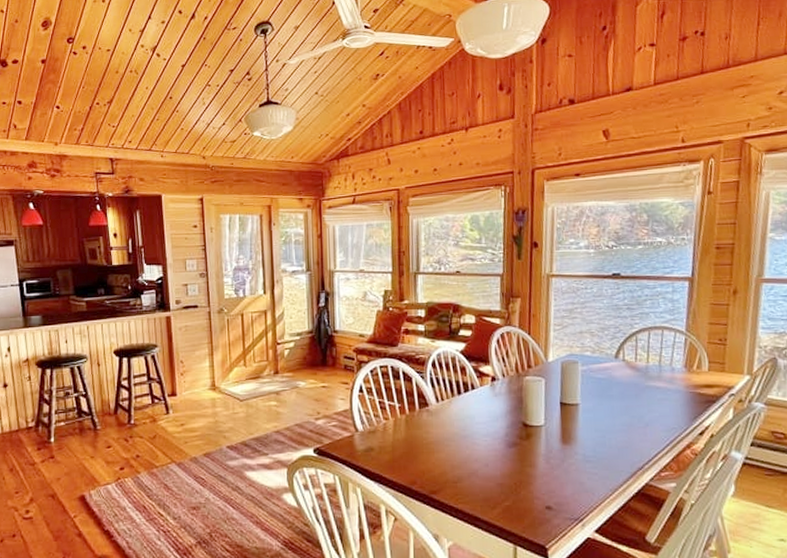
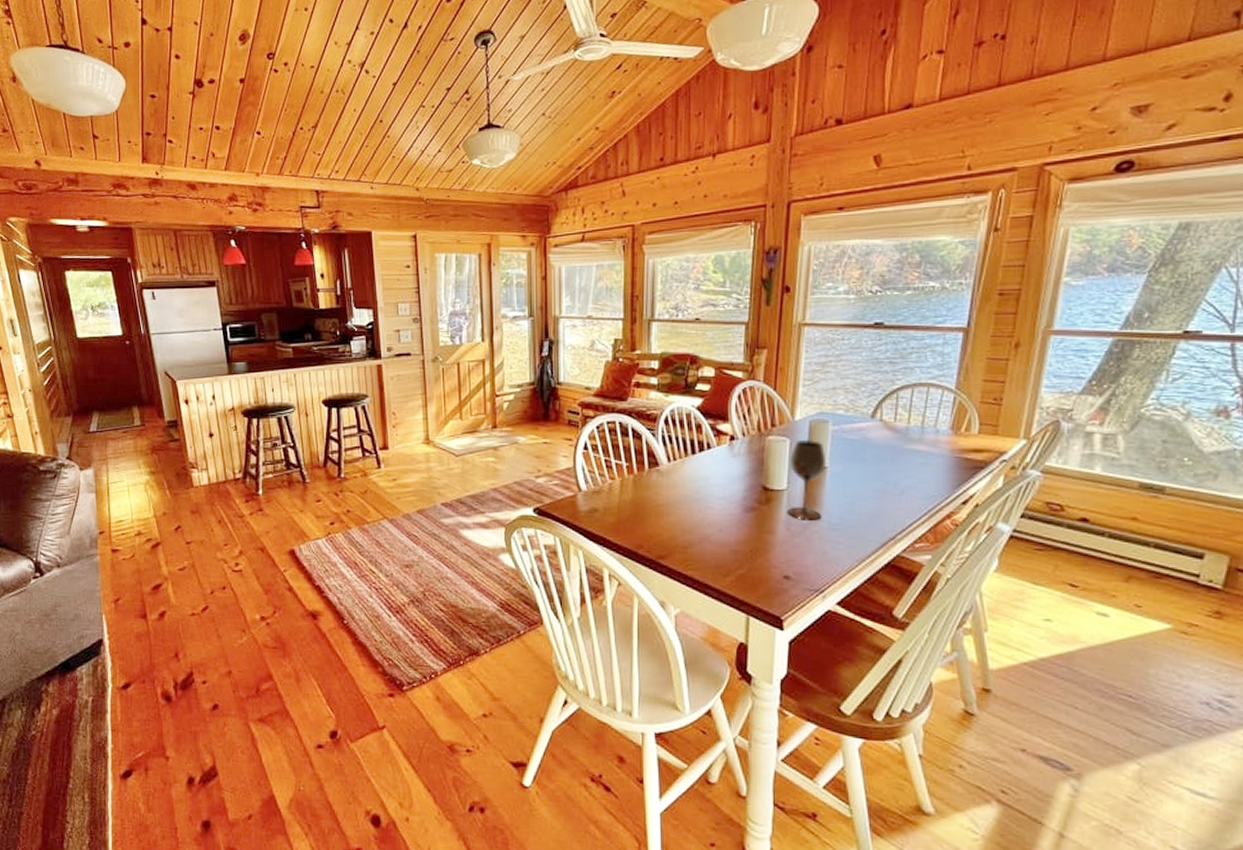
wineglass: none [545,378,579,453] -> present [787,439,827,520]

